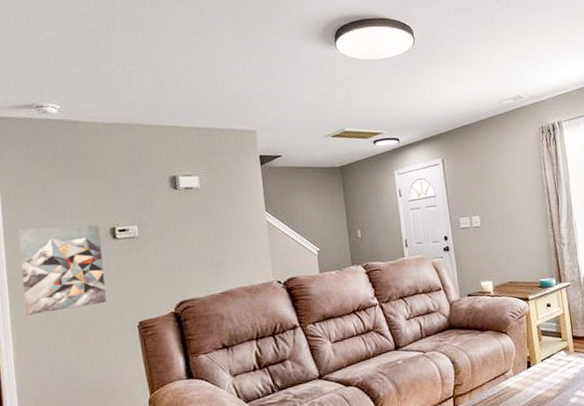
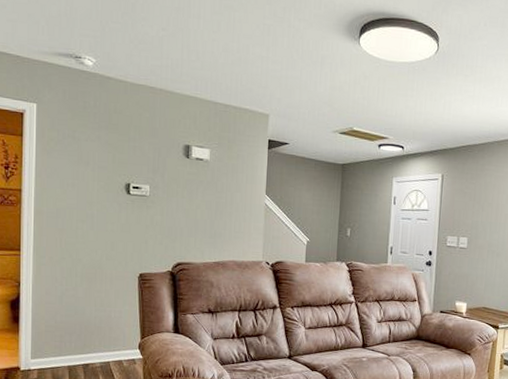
wall art: present [18,224,106,315] -> none [46,170,117,251]

